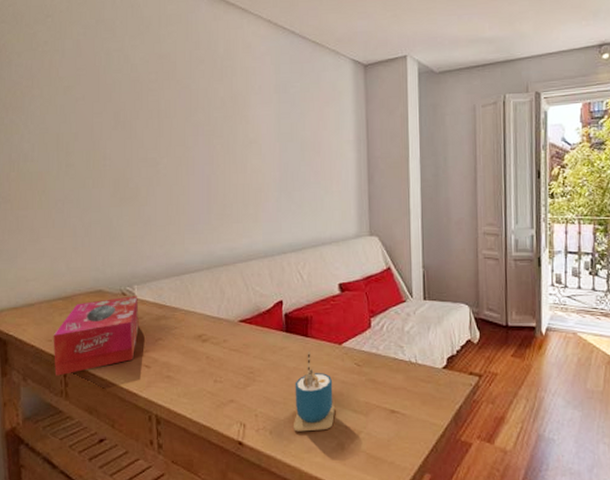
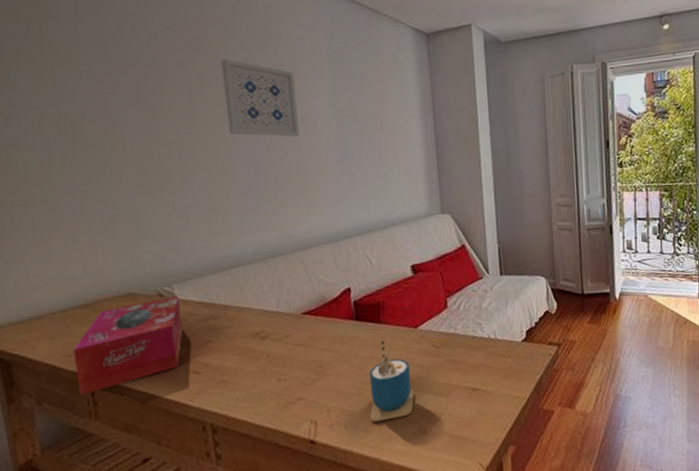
wall art: none [186,87,247,158] -> present [221,58,300,137]

